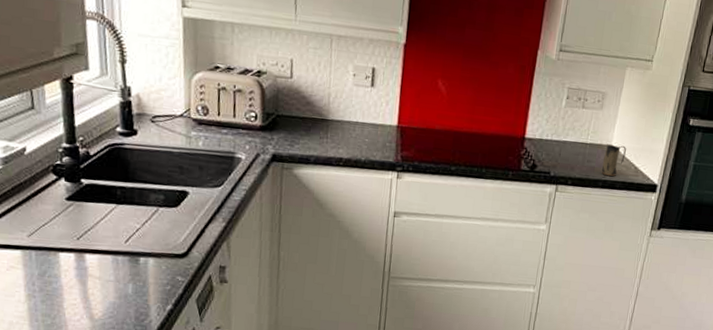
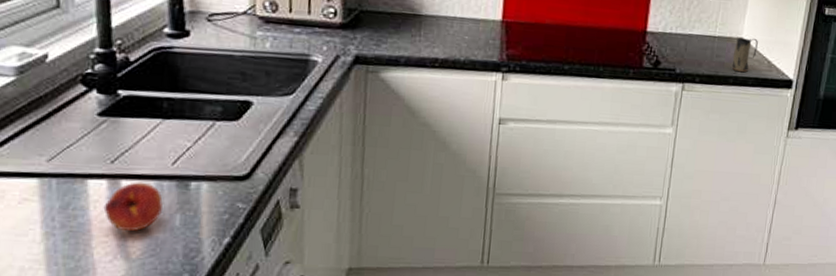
fruit: none [72,256,119,297] -> present [103,182,164,232]

